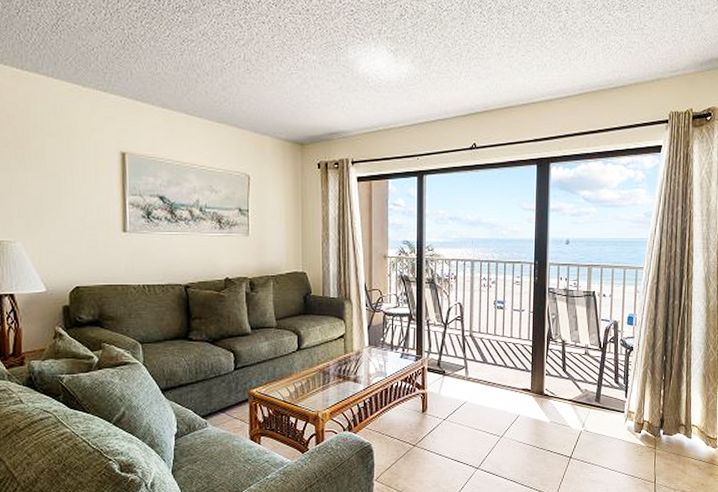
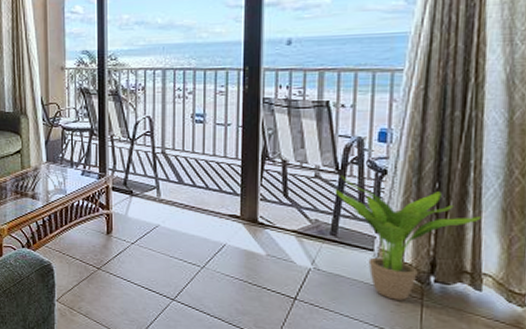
potted plant: none [598,351,691,451] -> present [335,174,482,300]

